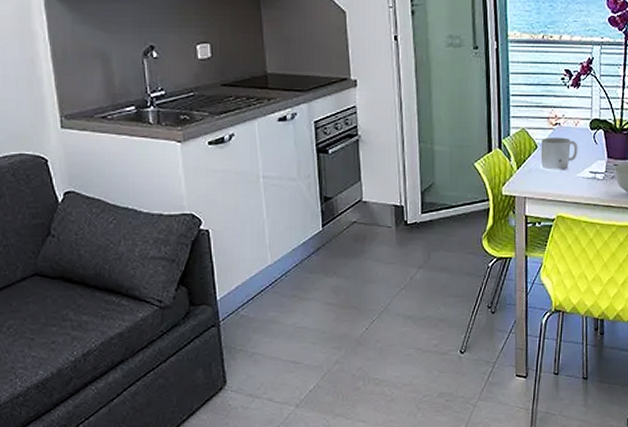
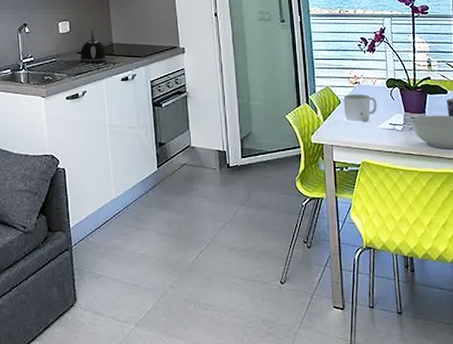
kettle: none [225,55,259,99] -> present [80,30,106,64]

